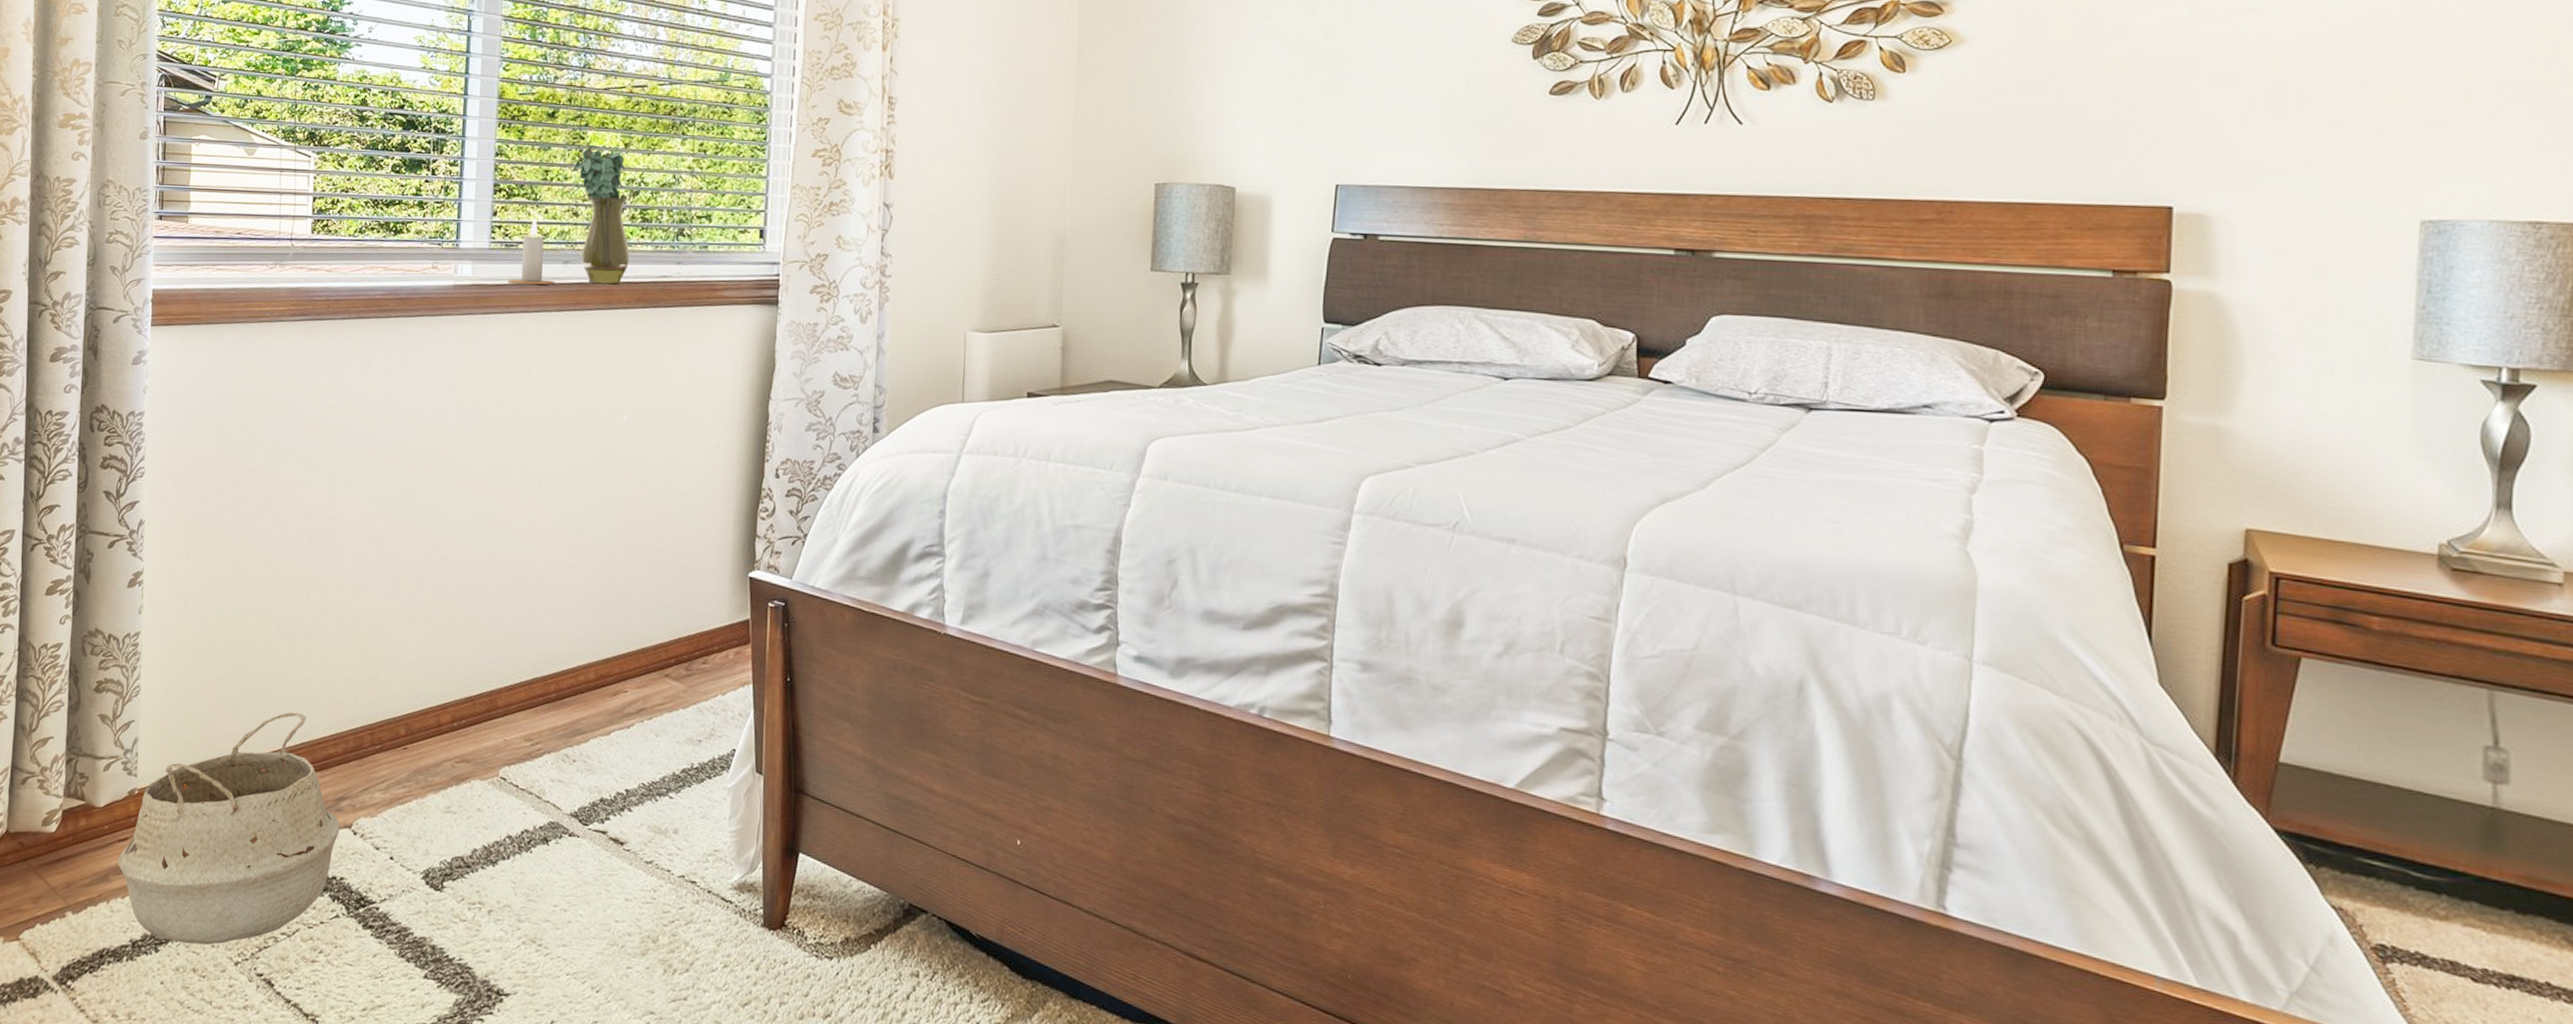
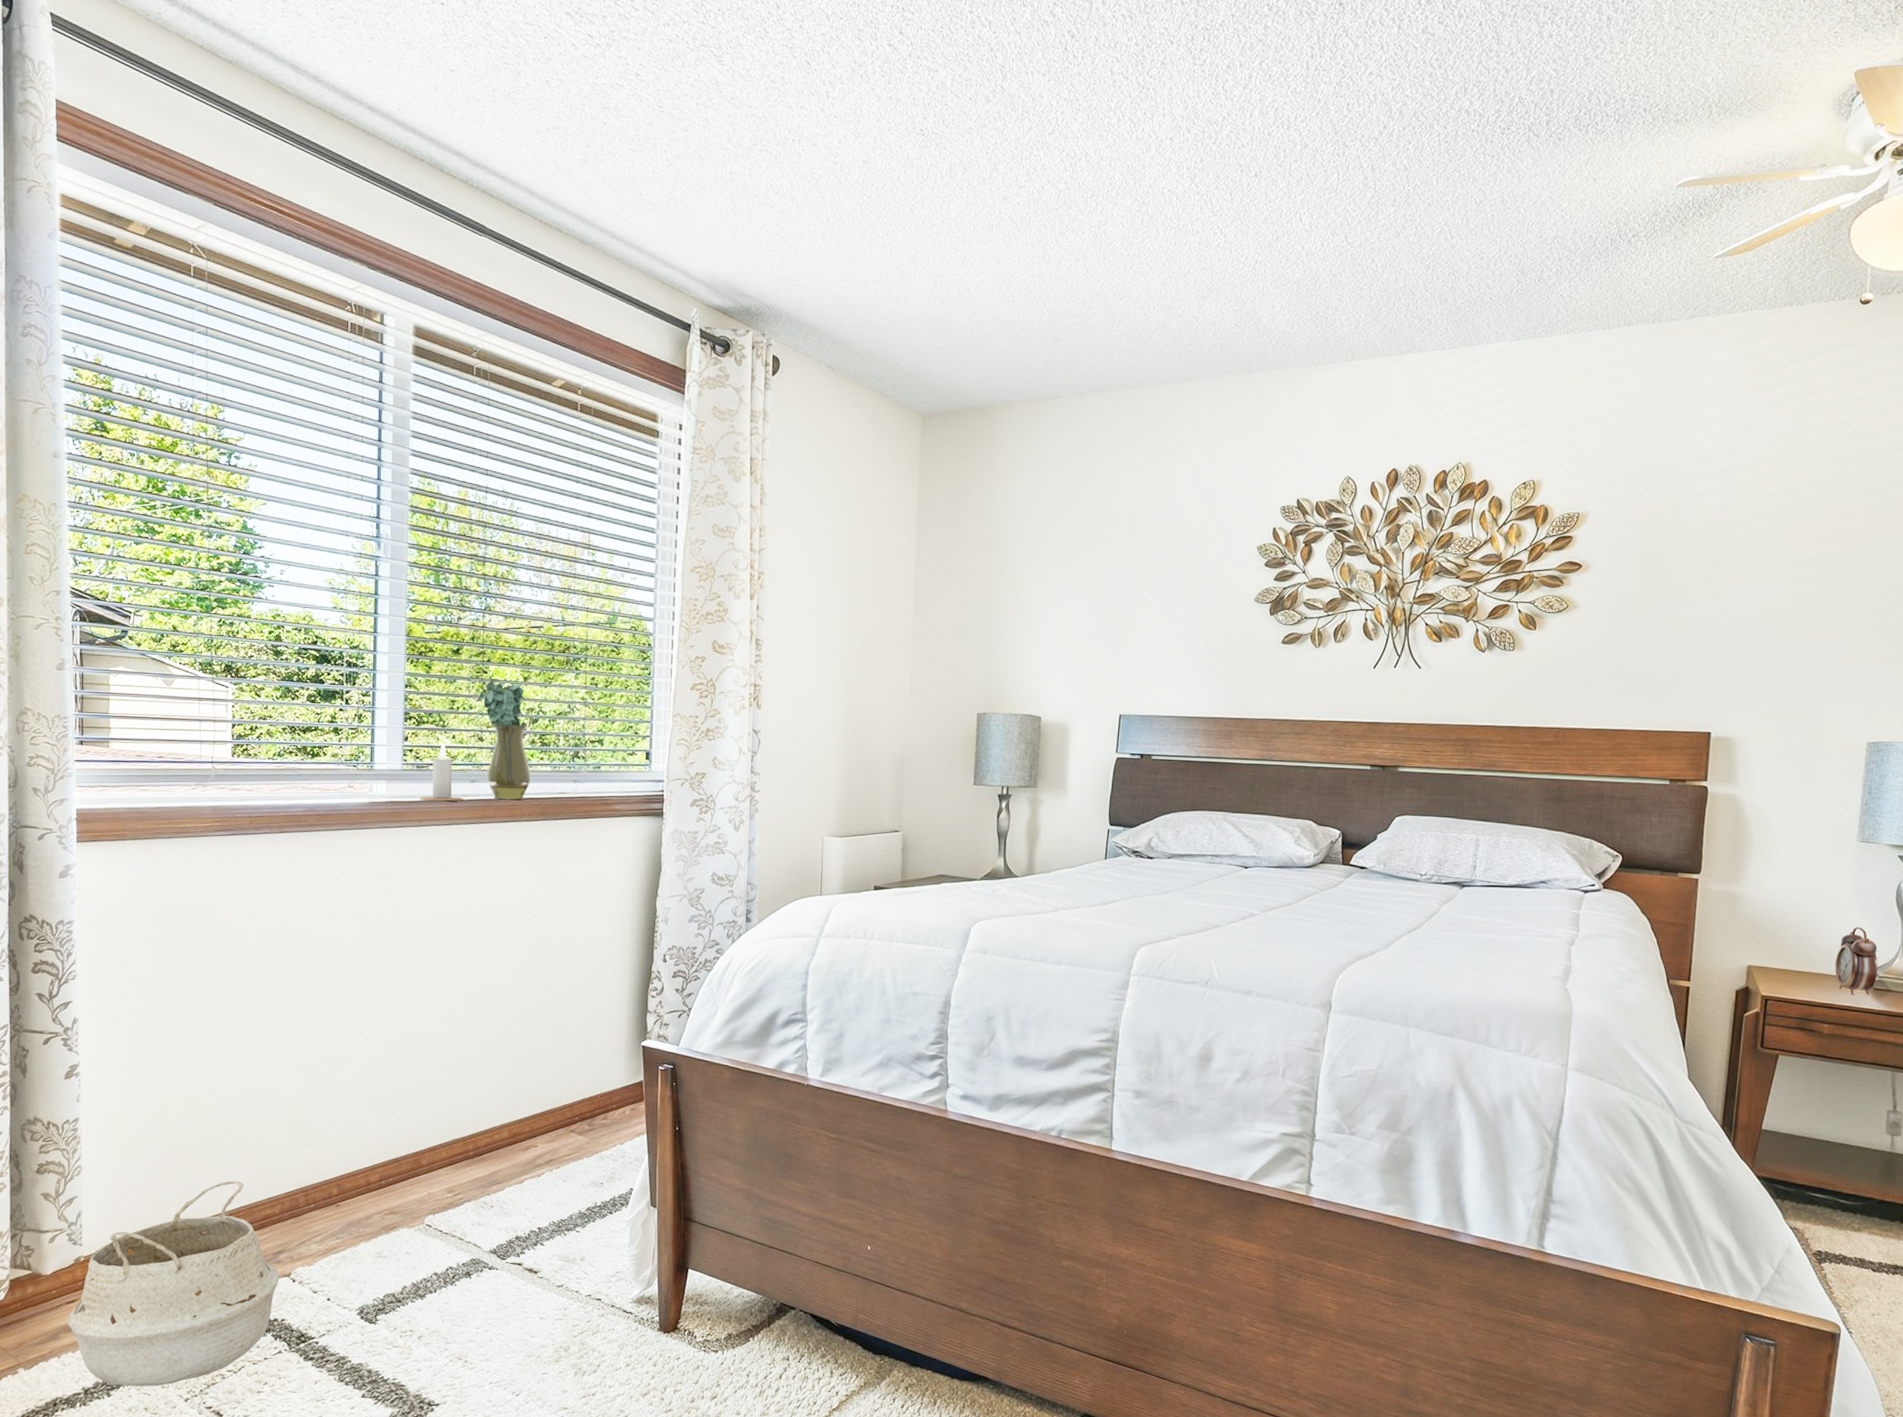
alarm clock: none [2385,479,2457,577] -> present [1835,927,1878,995]

